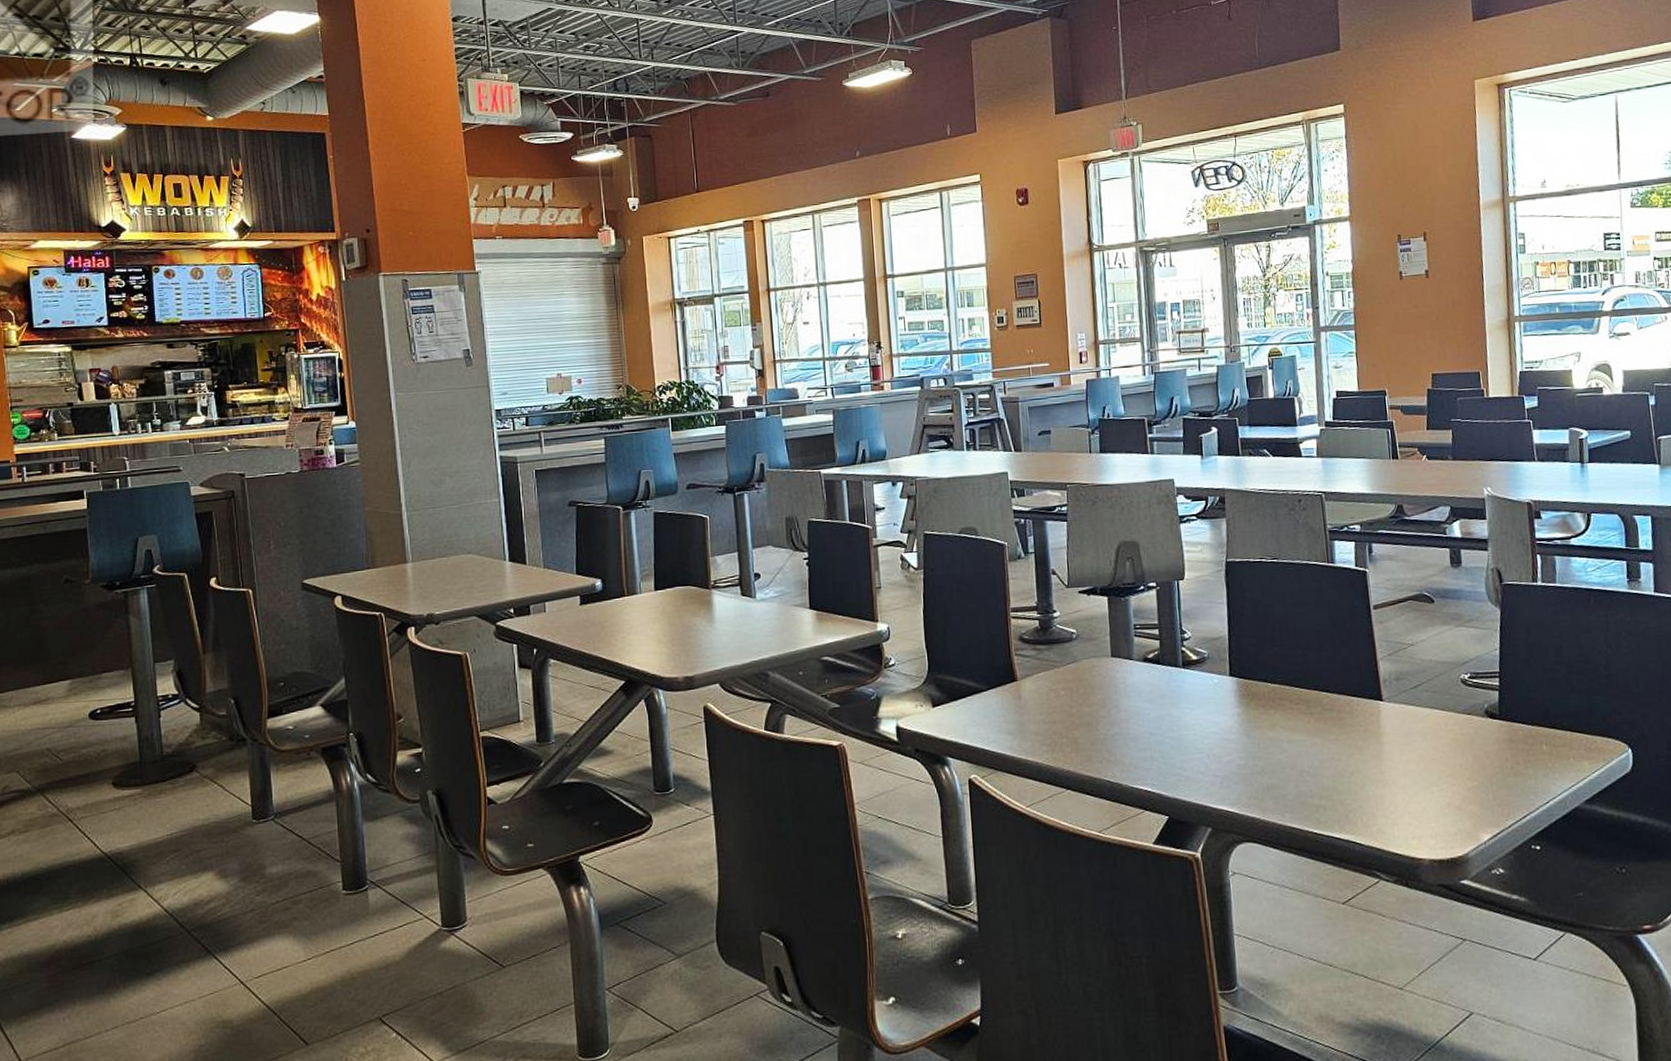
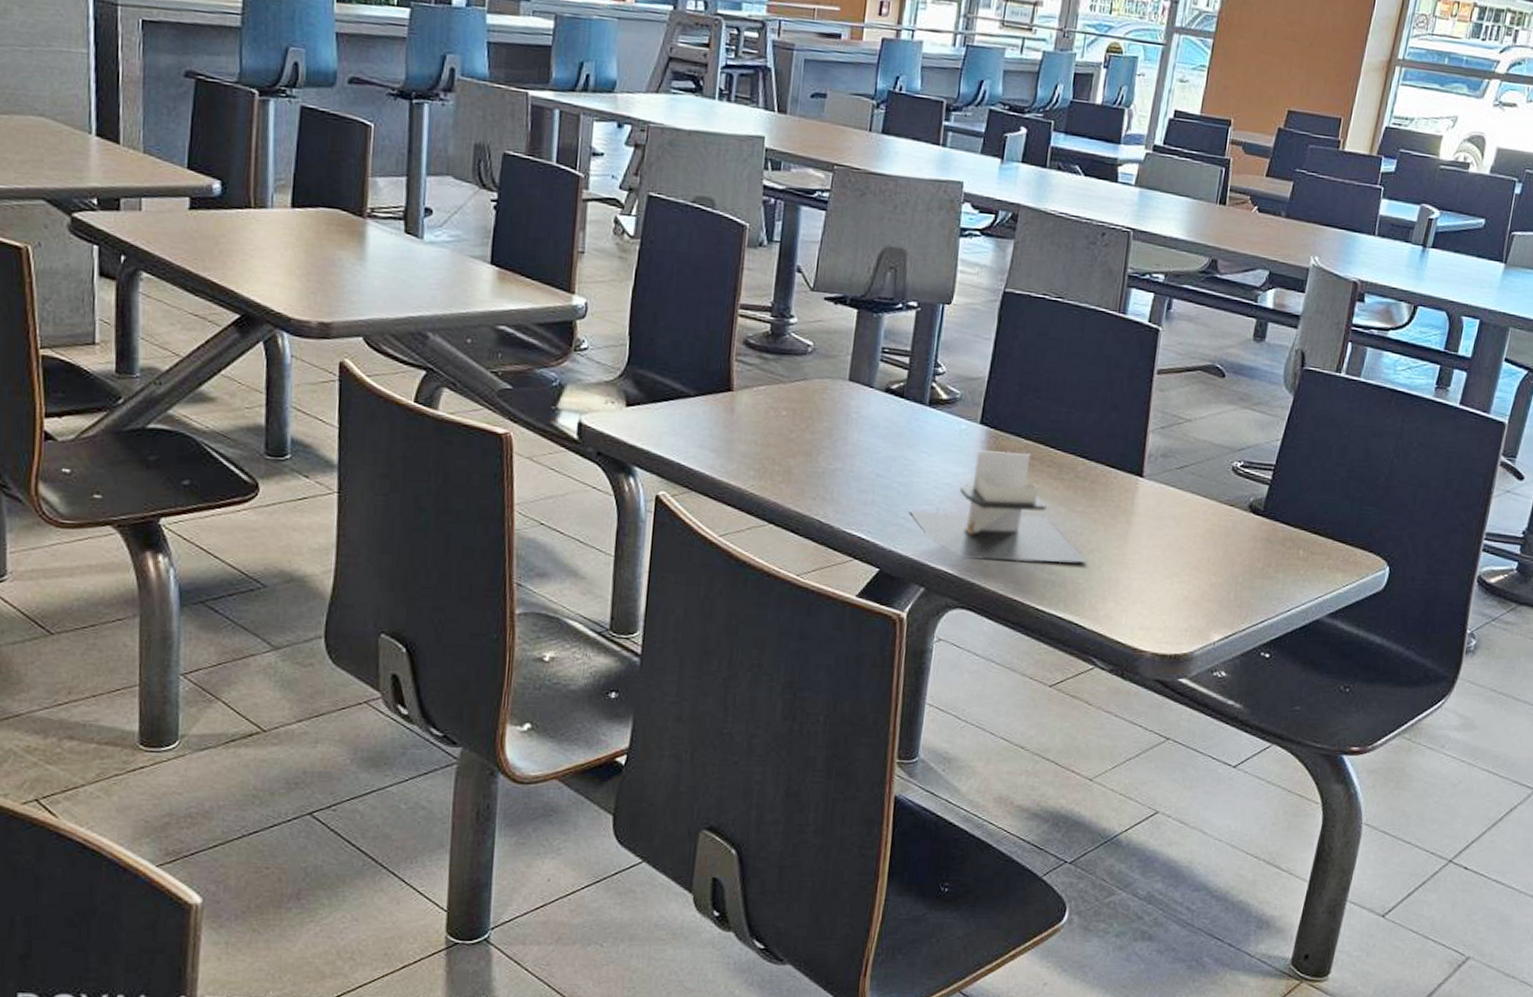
napkin holder: none [1184,696,1352,796] -> present [909,450,1088,563]

